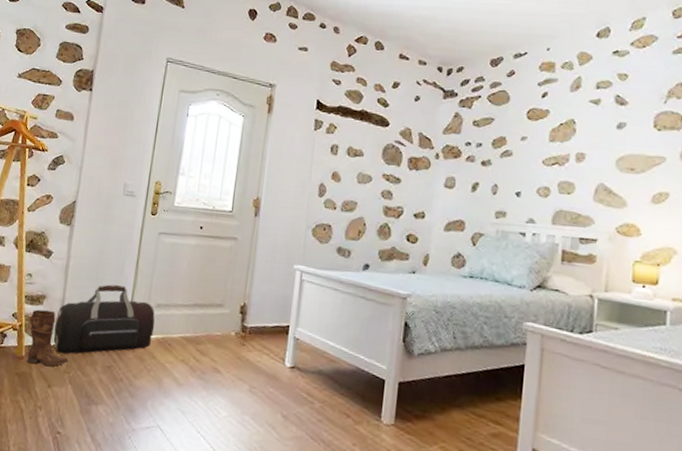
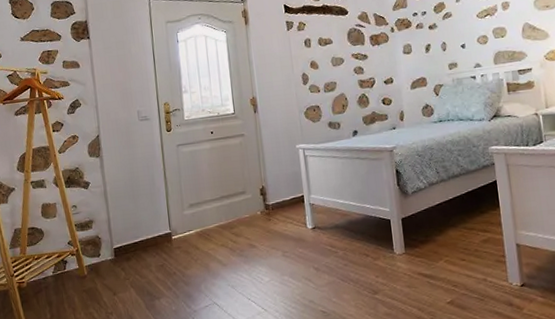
boot: present [27,309,68,367] -> none [83,232,125,280]
duffel bag: present [53,284,155,354] -> none [106,196,193,265]

